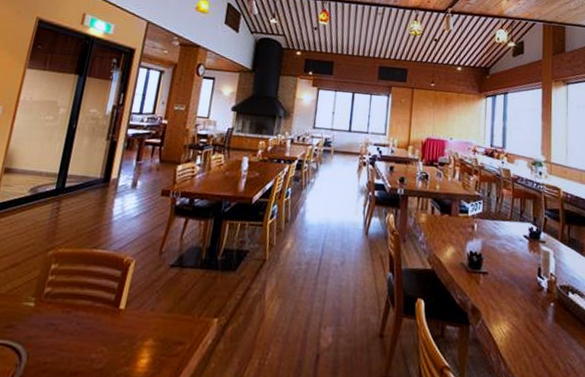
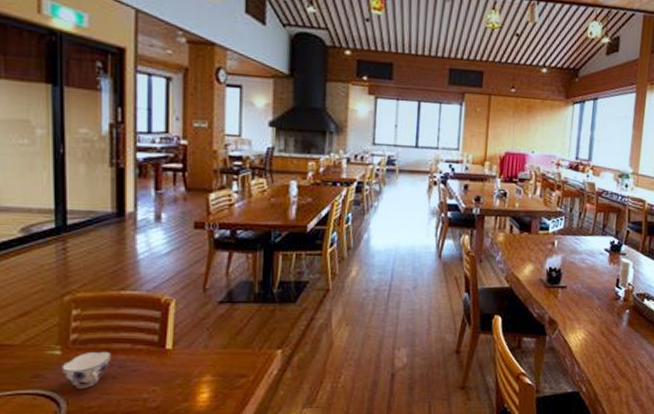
teacup: none [30,305,75,344] -> present [62,351,112,390]

